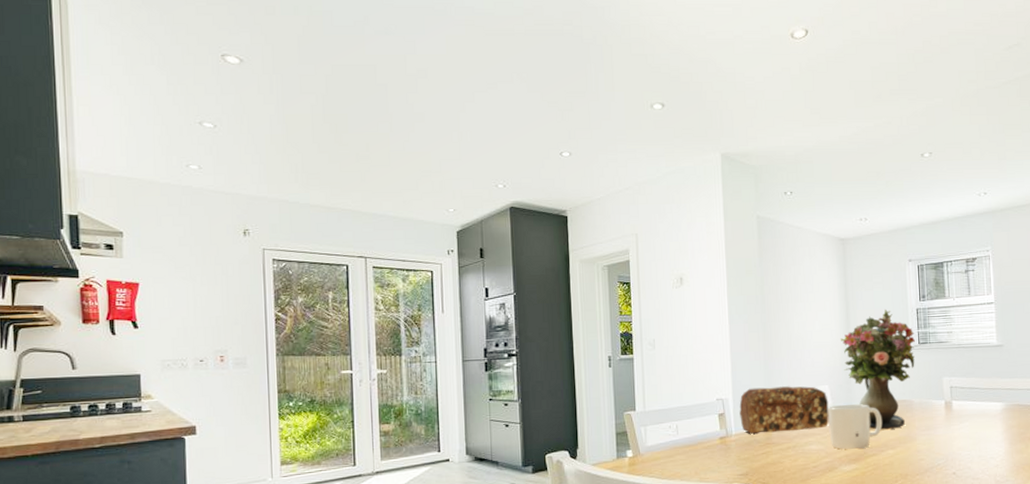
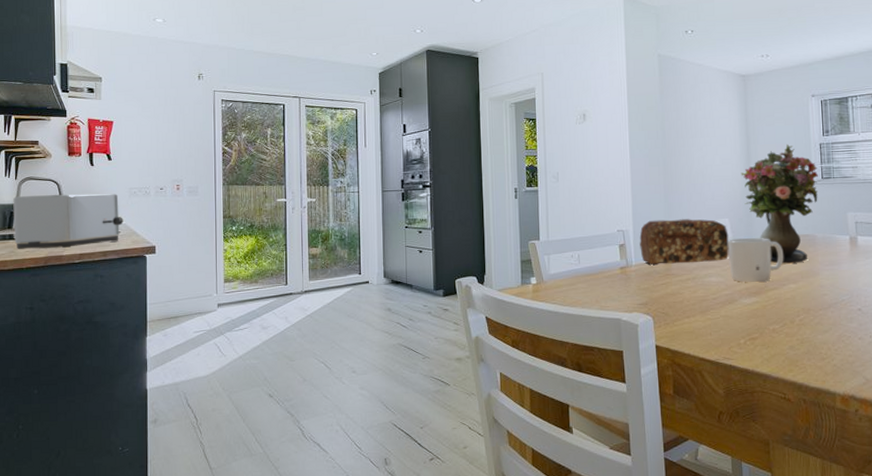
toaster: none [12,367,155,435] -> present [13,193,124,250]

